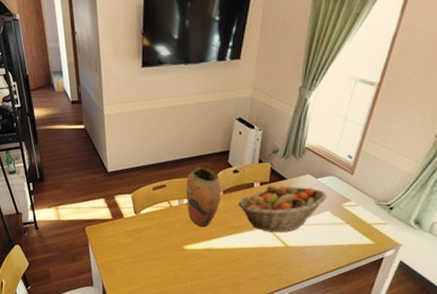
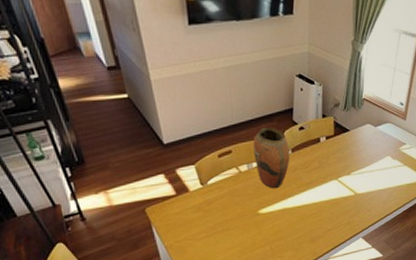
fruit basket: present [238,185,328,233] -> none [308,136,387,184]

